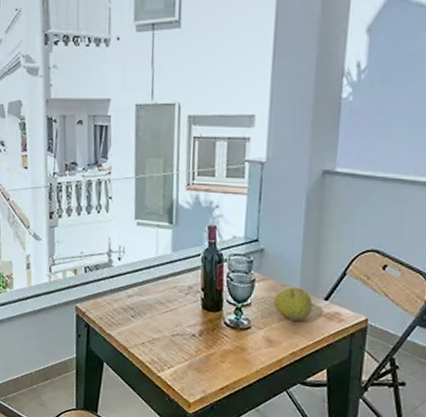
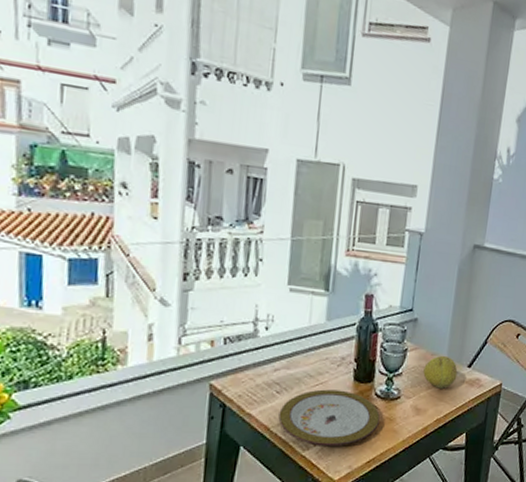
plate: none [134,315,231,371] -> present [278,389,380,447]

